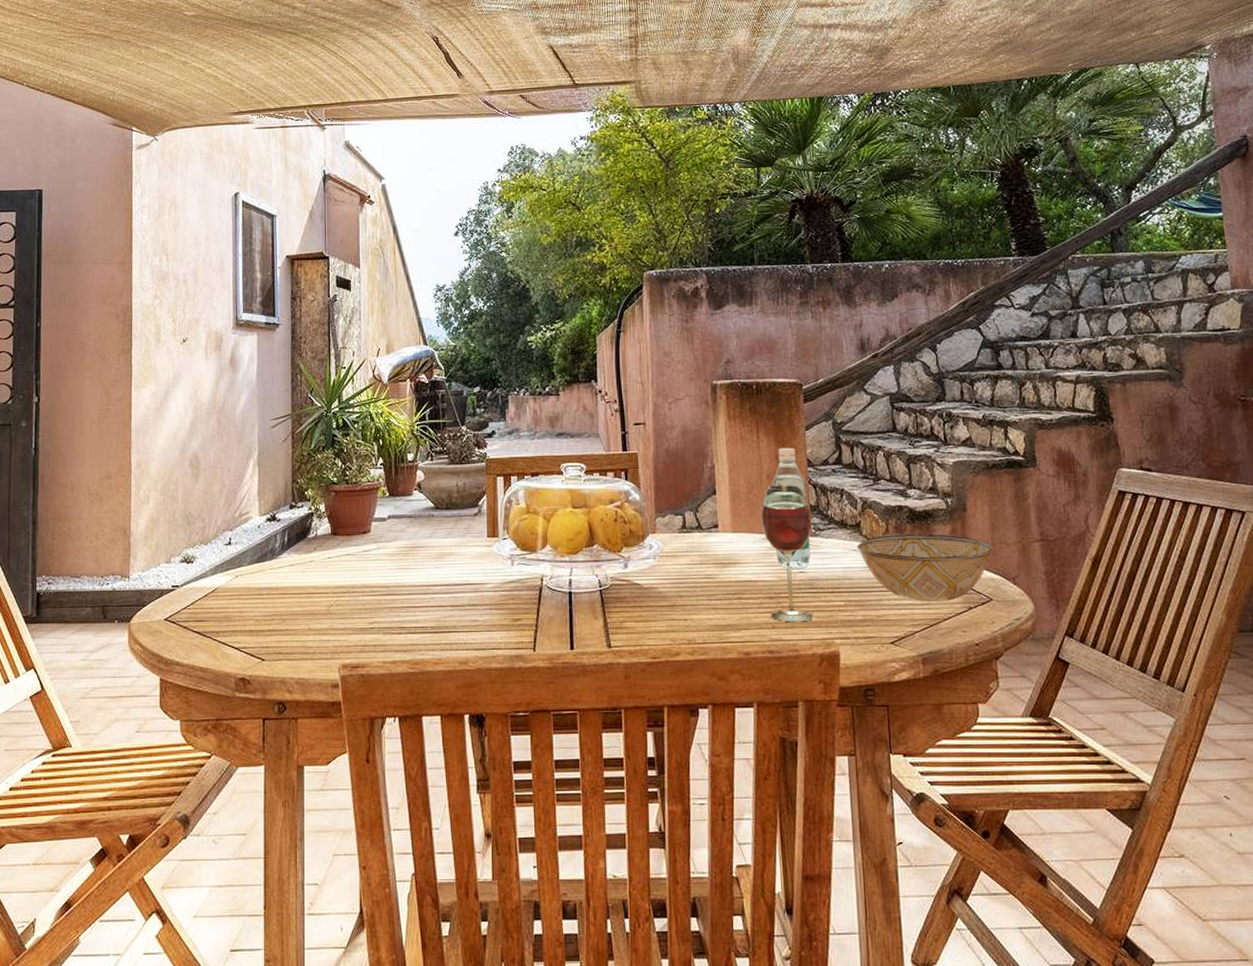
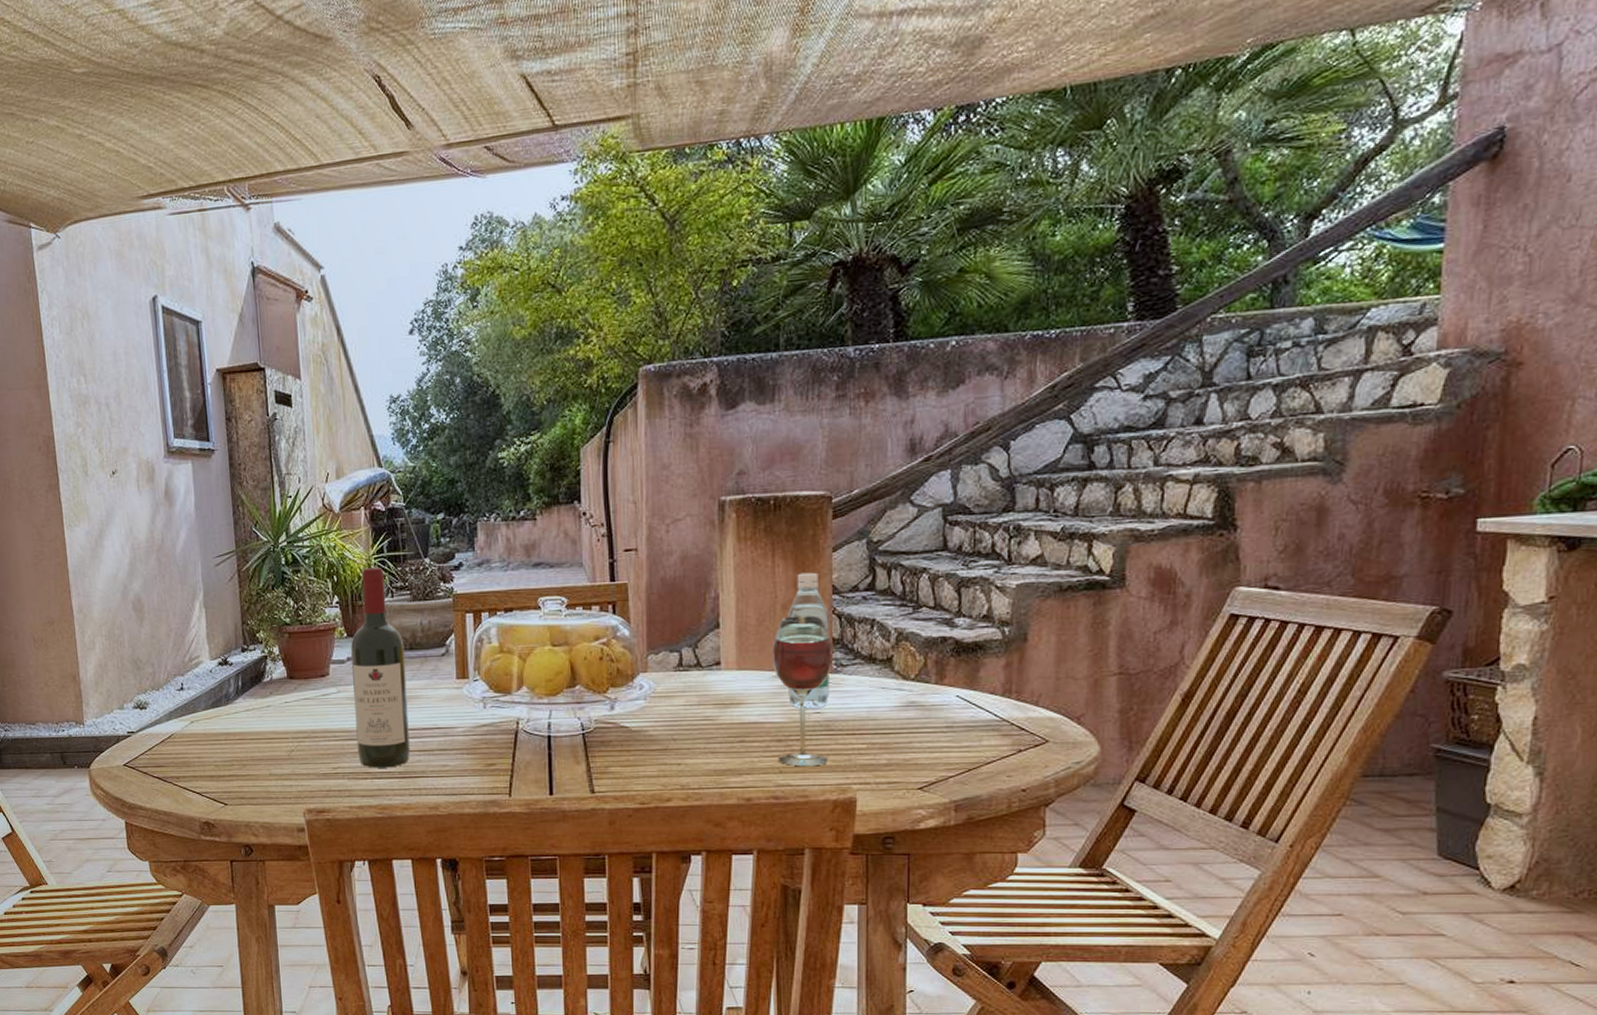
wine bottle: none [391,433,443,623] -> present [350,567,410,768]
ceramic bowl: present [857,533,993,603] -> none [886,667,1055,745]

